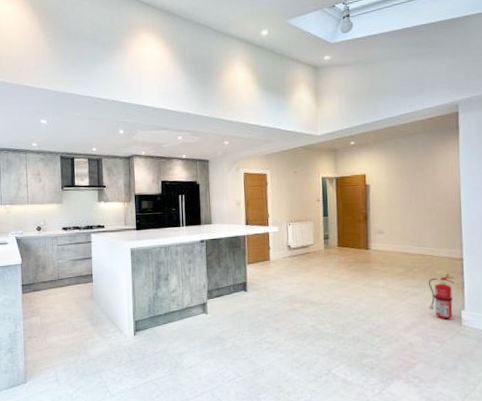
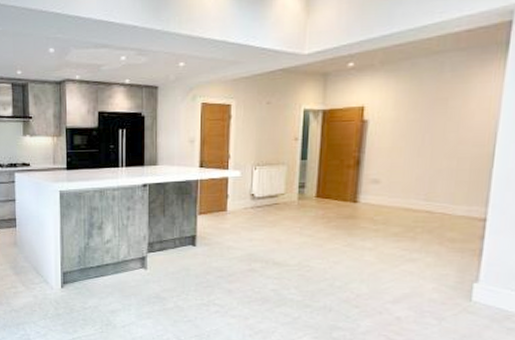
fire extinguisher: present [428,272,455,319] -> none [428,235,471,293]

